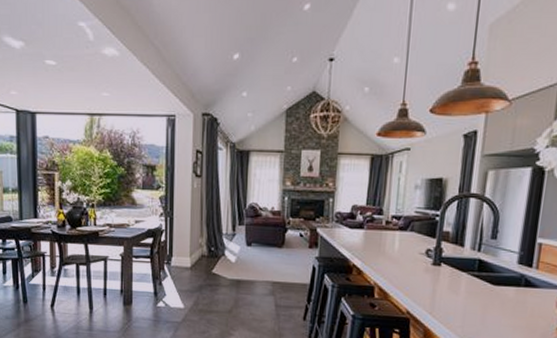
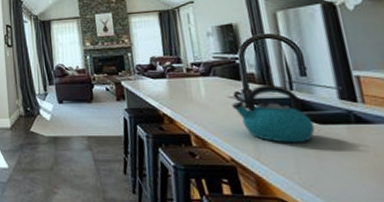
kettle: none [420,244,489,301] -> present [231,84,315,143]

